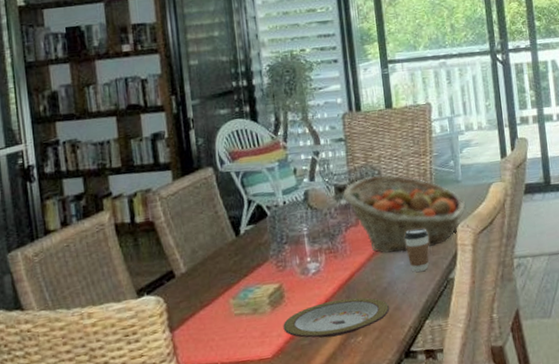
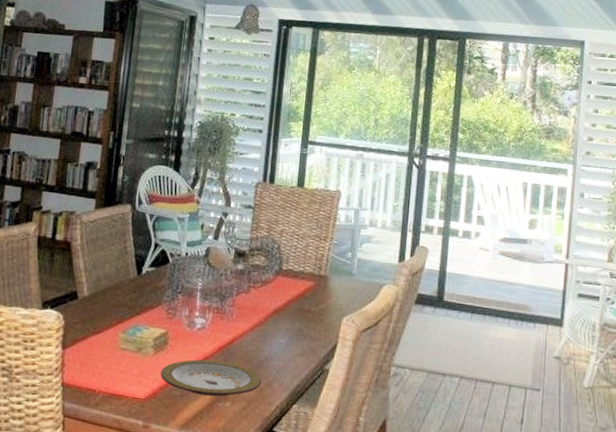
fruit basket: present [343,174,465,253] -> none [241,248,354,333]
coffee cup: present [404,228,430,272] -> none [289,310,314,354]

